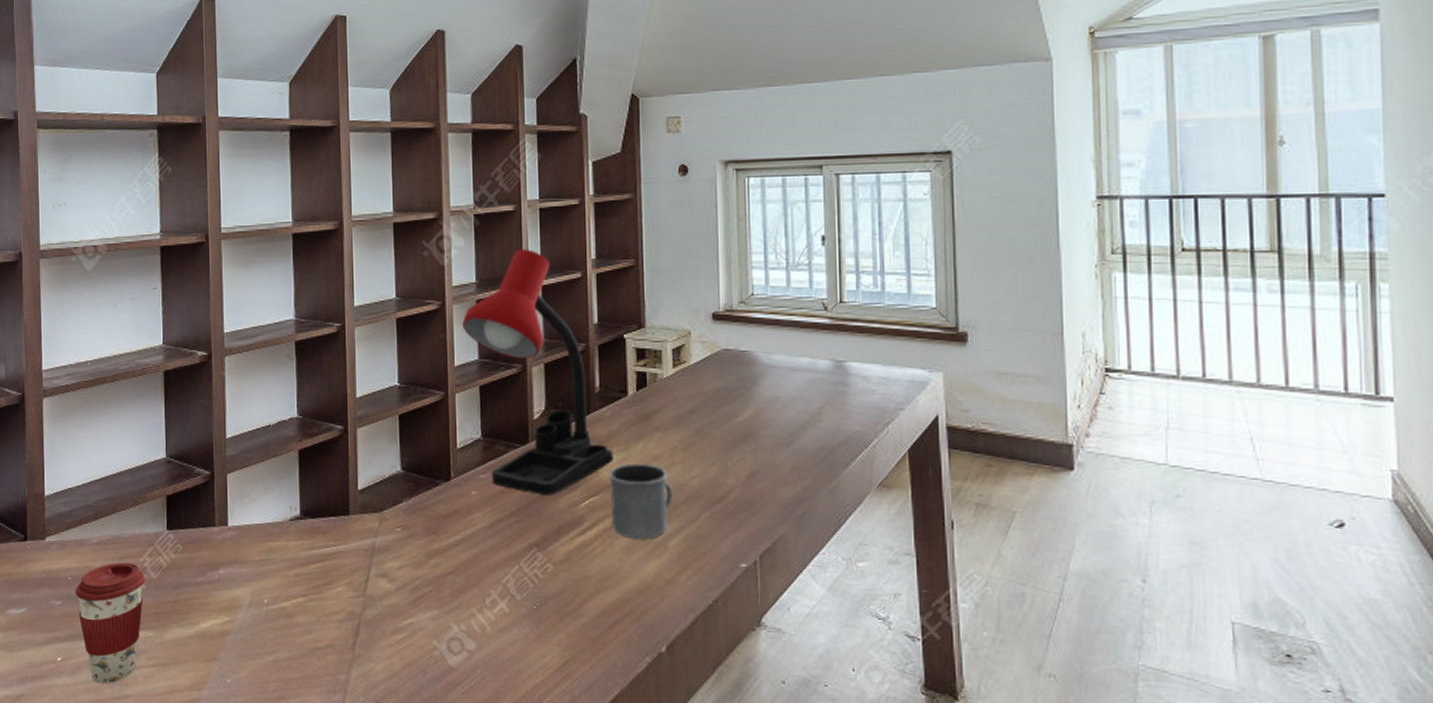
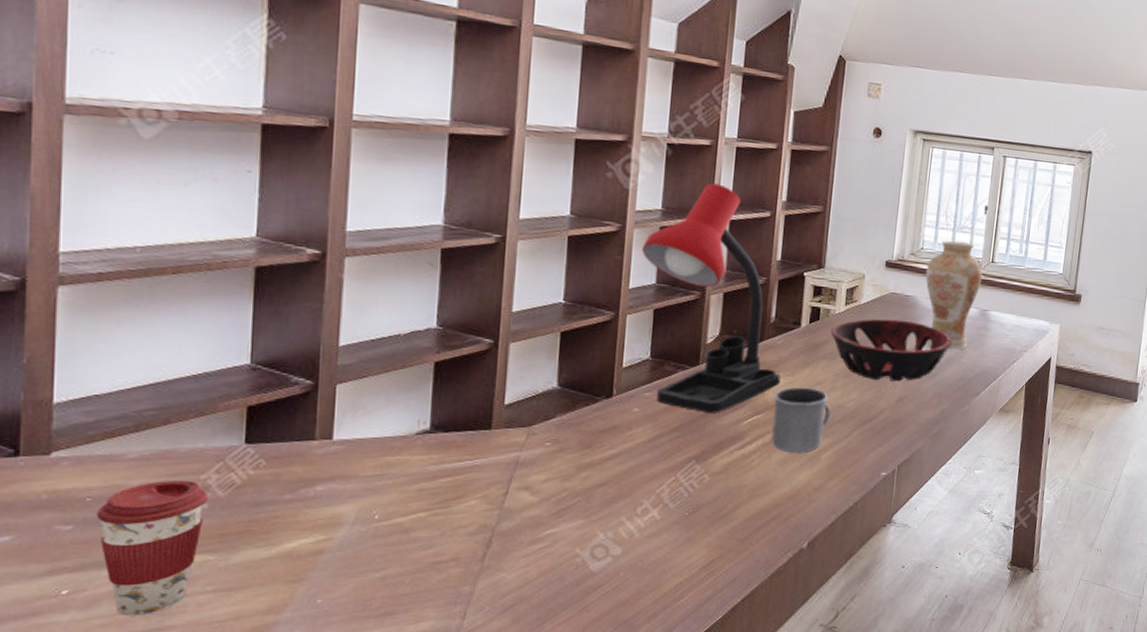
decorative bowl: none [661,380,806,454] -> present [831,318,953,382]
vase: none [761,281,832,413] -> present [925,240,983,351]

